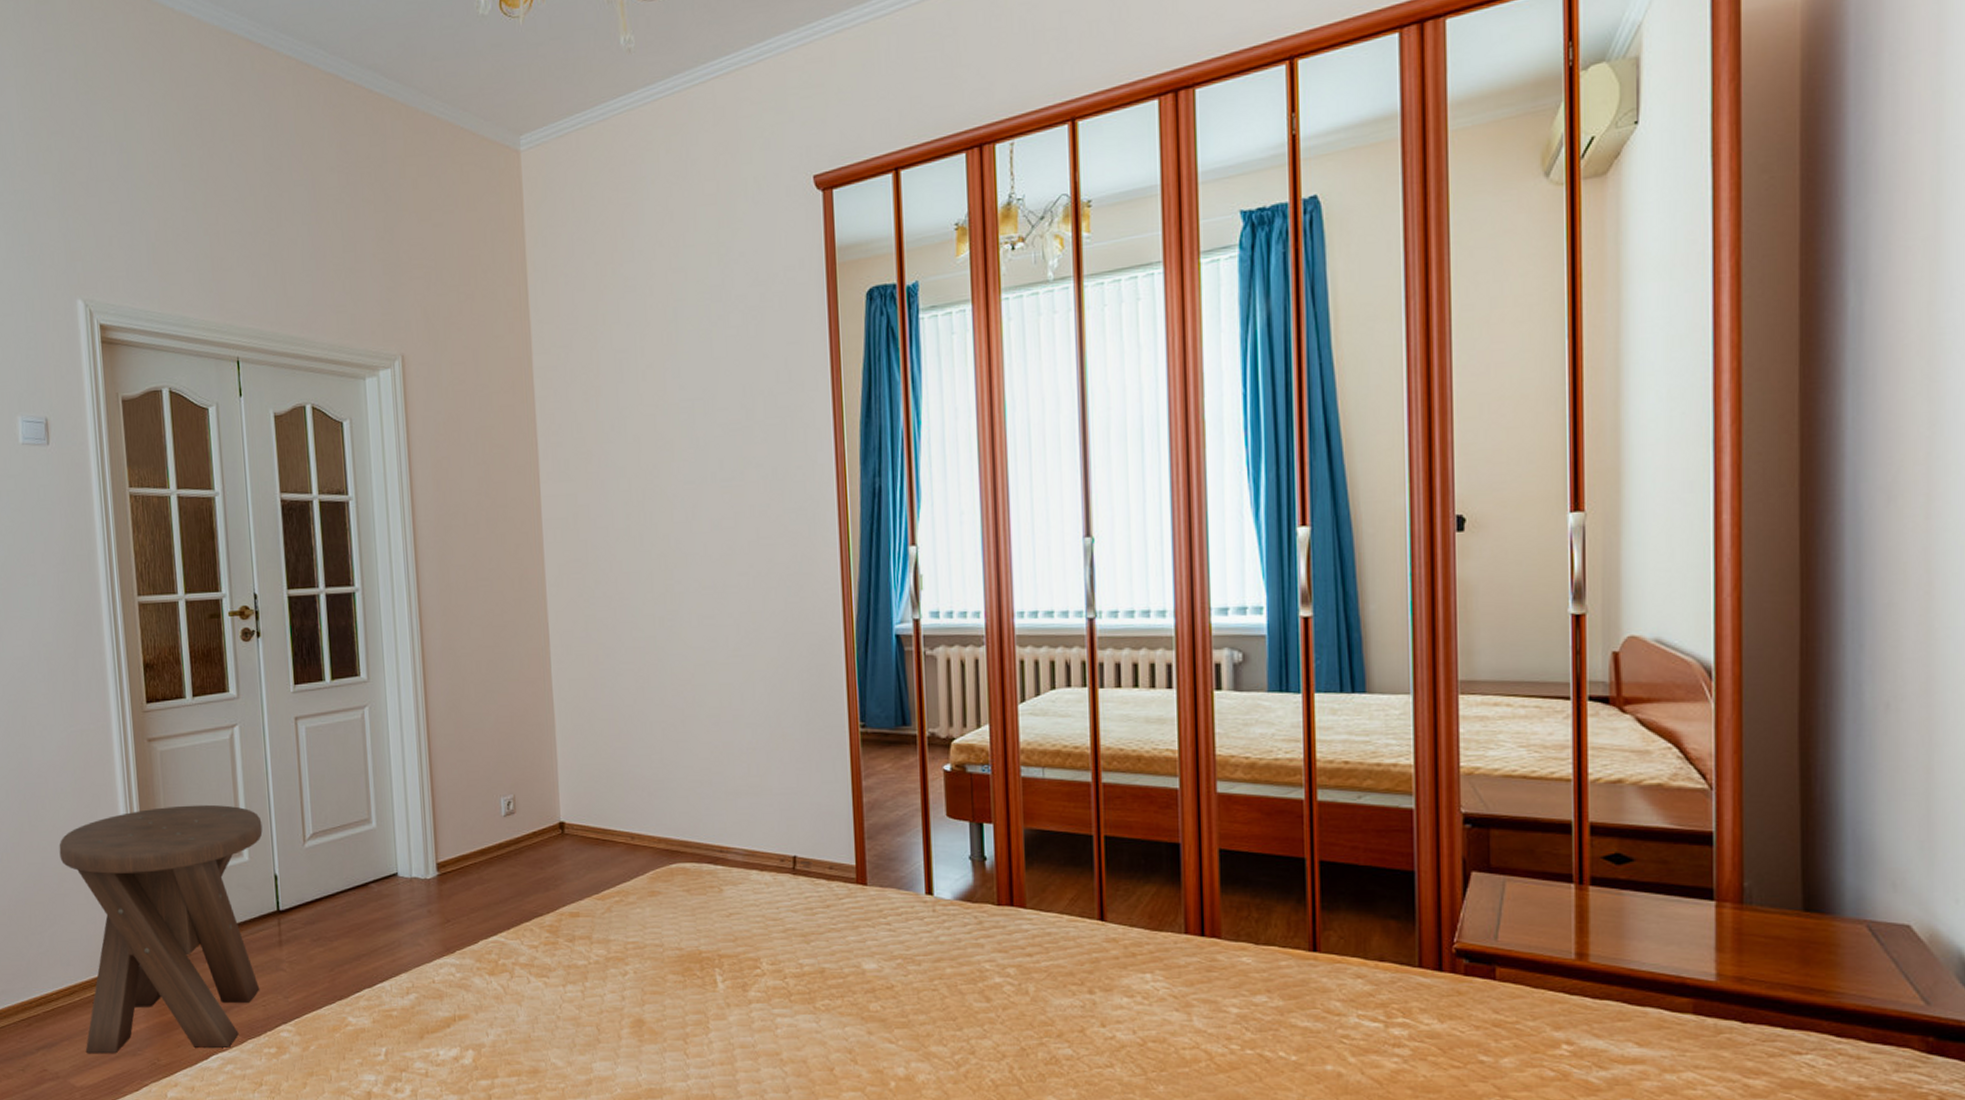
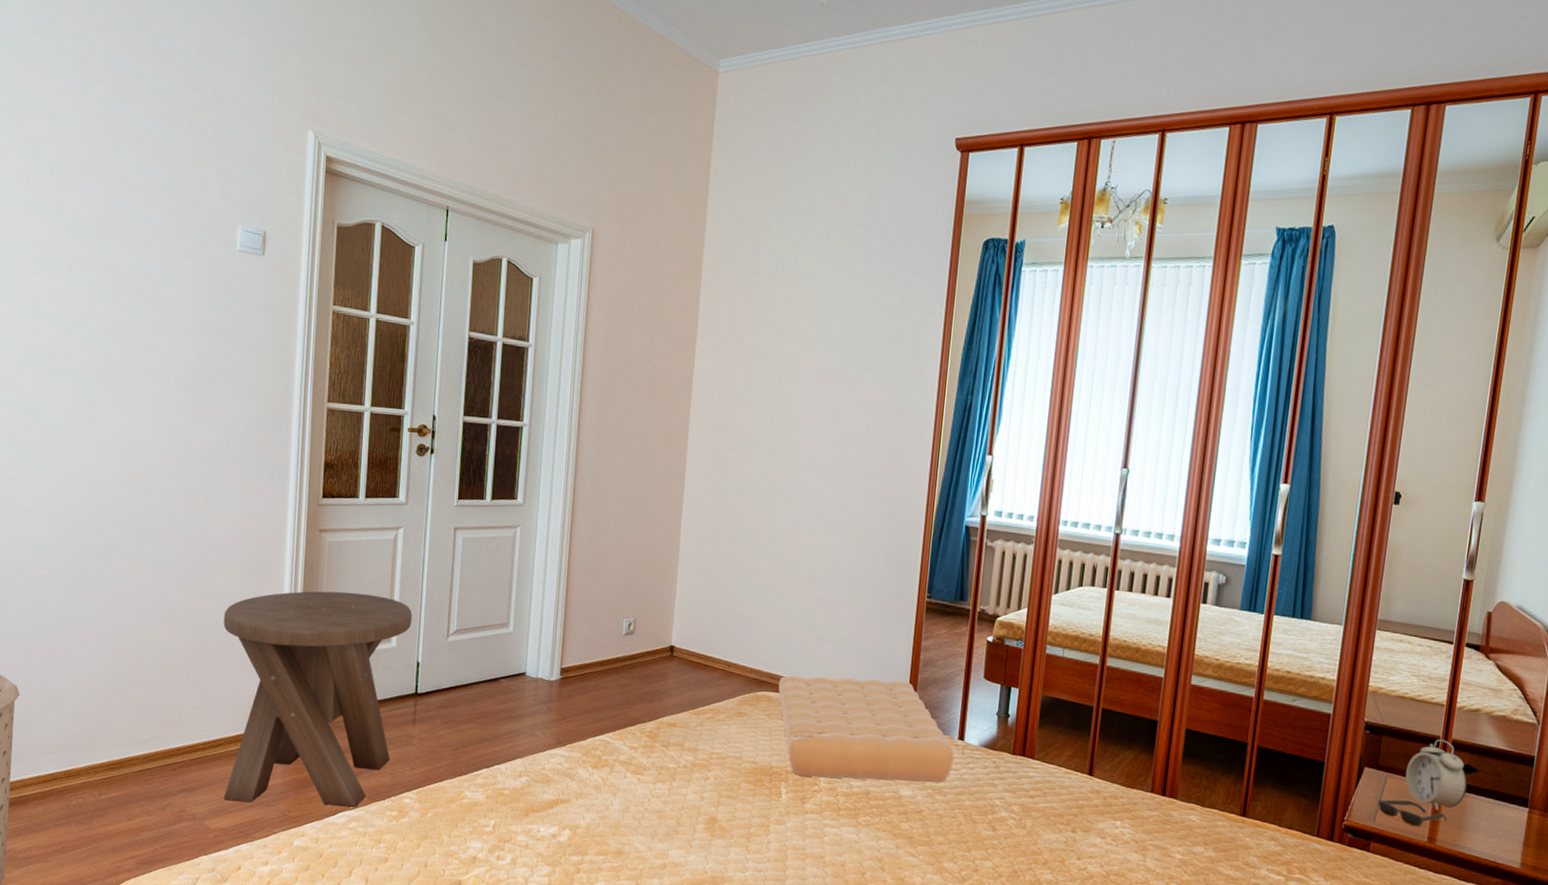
cushion: none [694,831,924,959] -> present [778,675,954,784]
glasses: none [1498,907,1599,941] -> present [1378,799,1447,827]
alarm clock: none [1529,824,1621,917] -> present [1405,739,1467,811]

